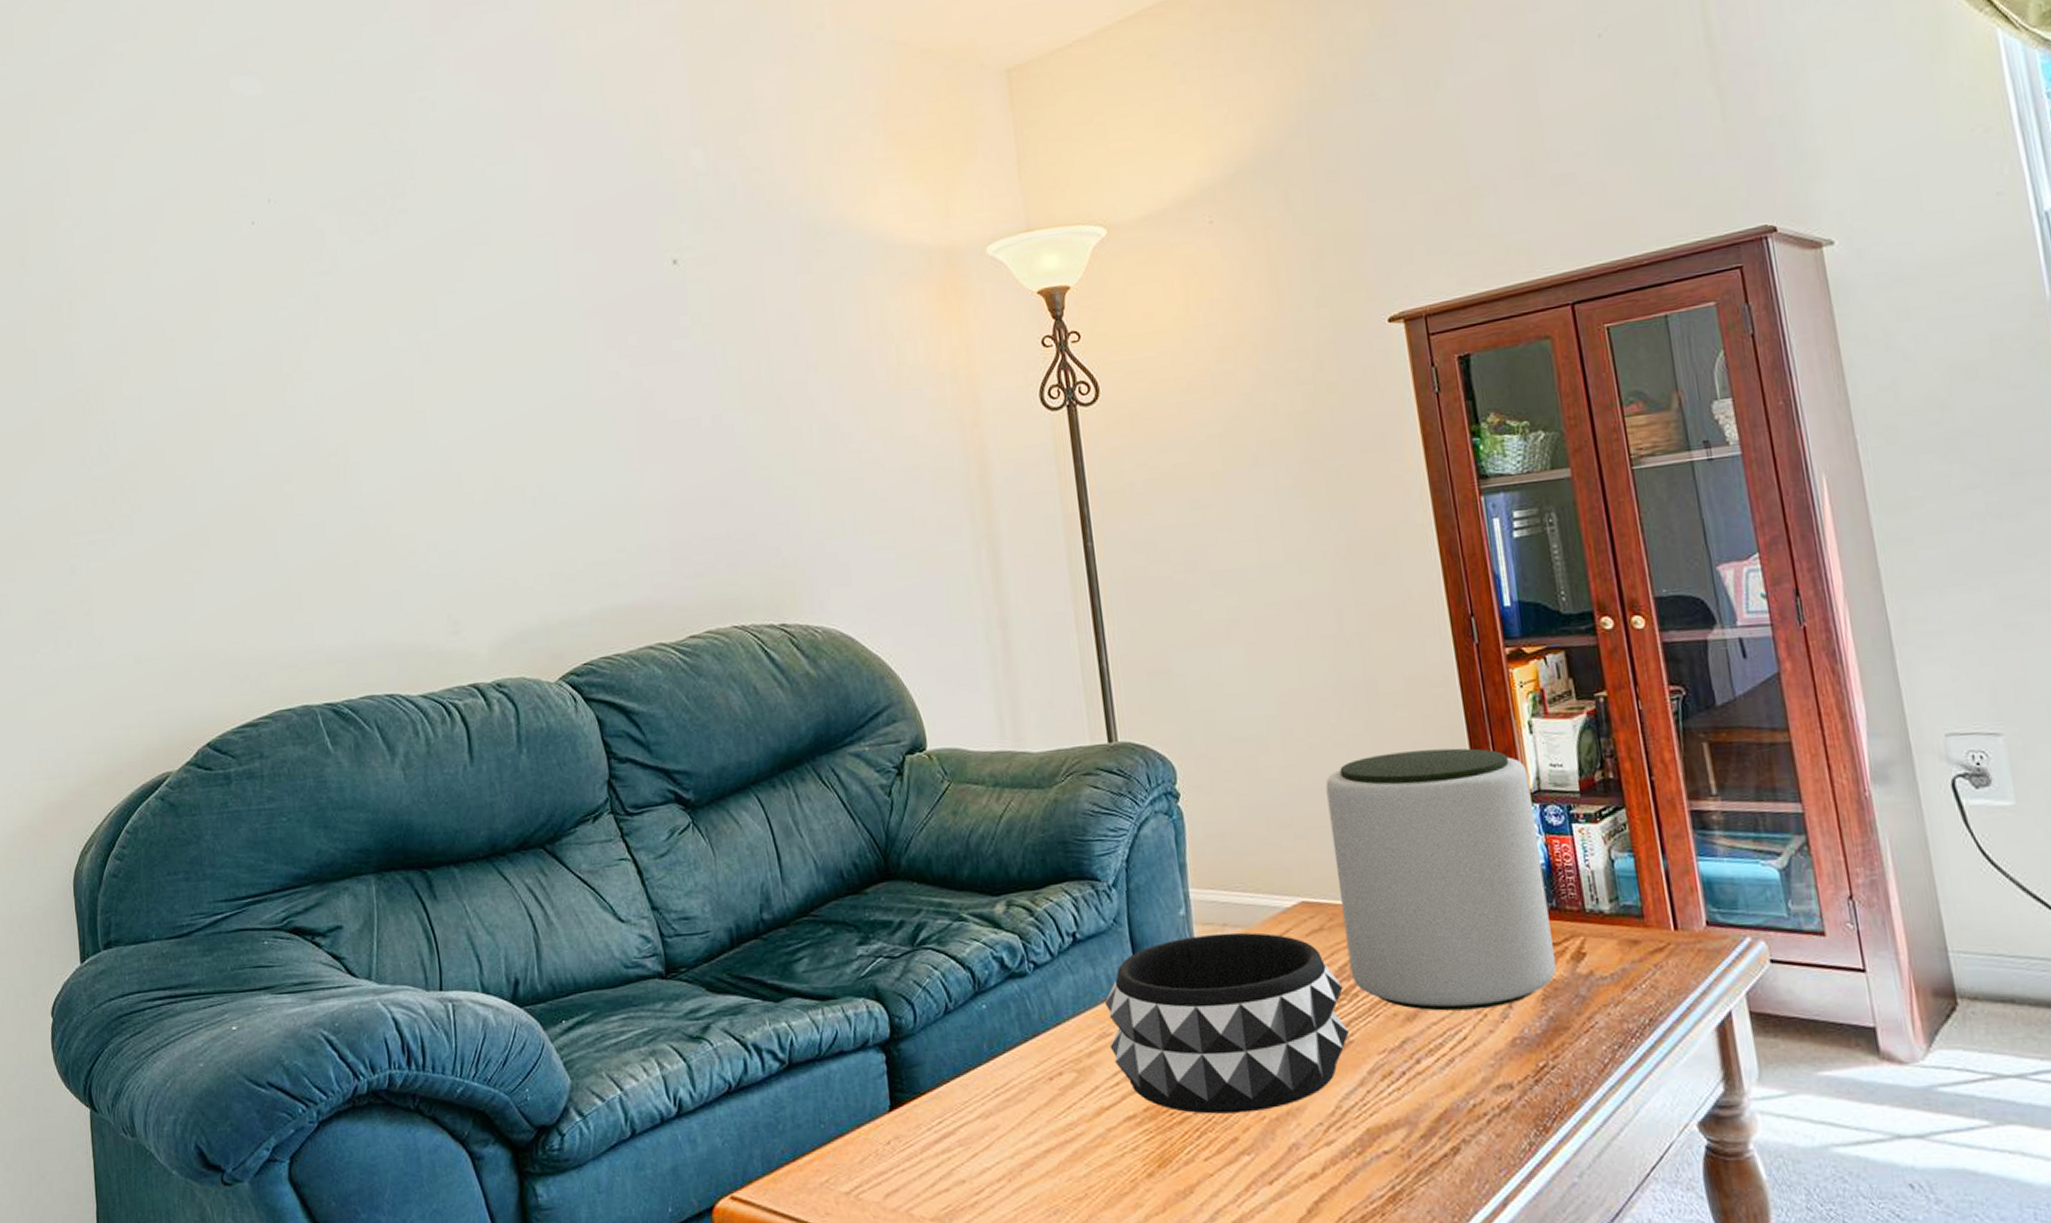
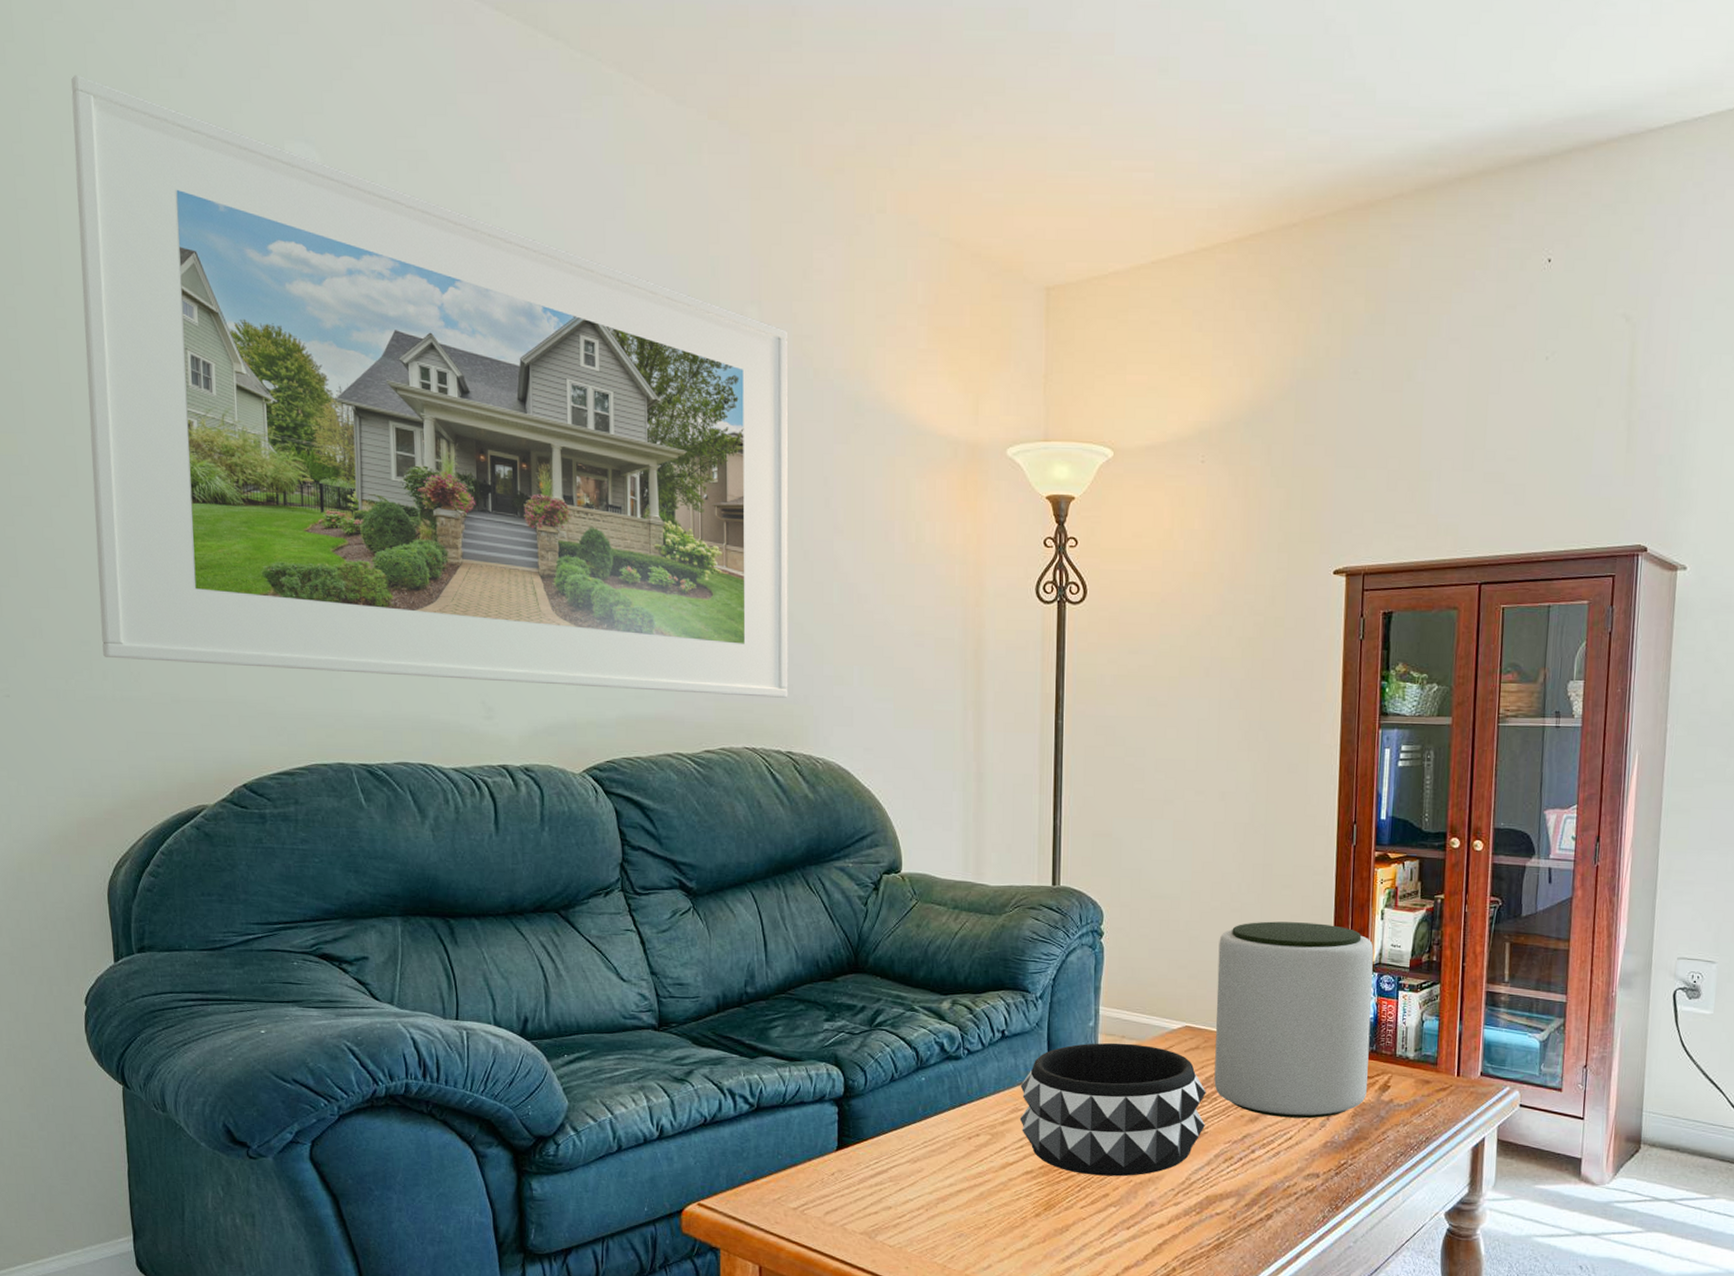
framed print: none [35,55,776,625] -> present [70,74,788,698]

